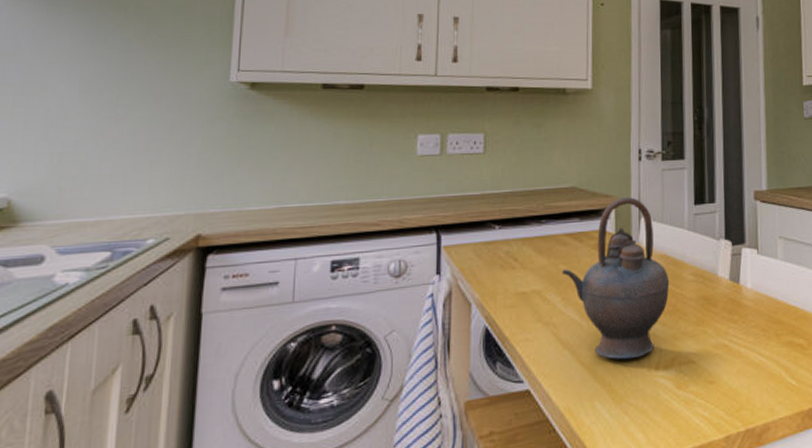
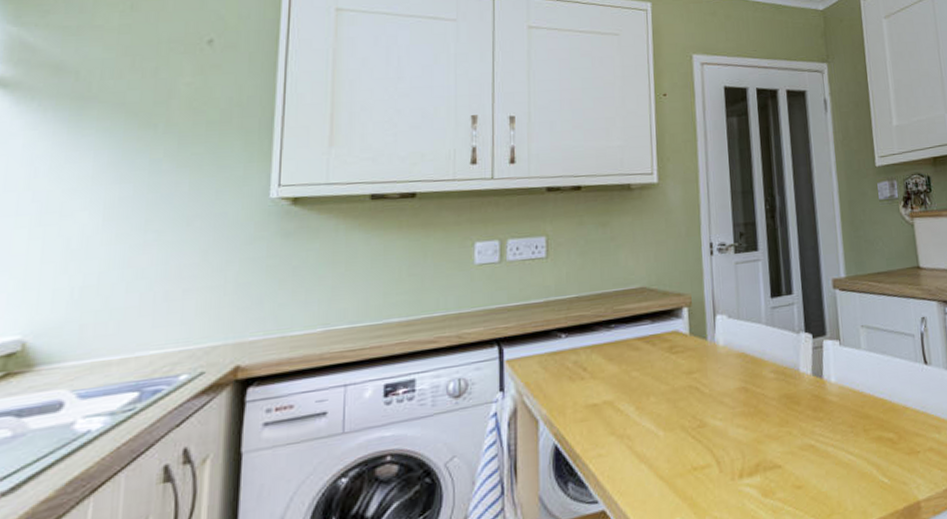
teapot: present [561,197,670,360] -> none [634,294,750,470]

